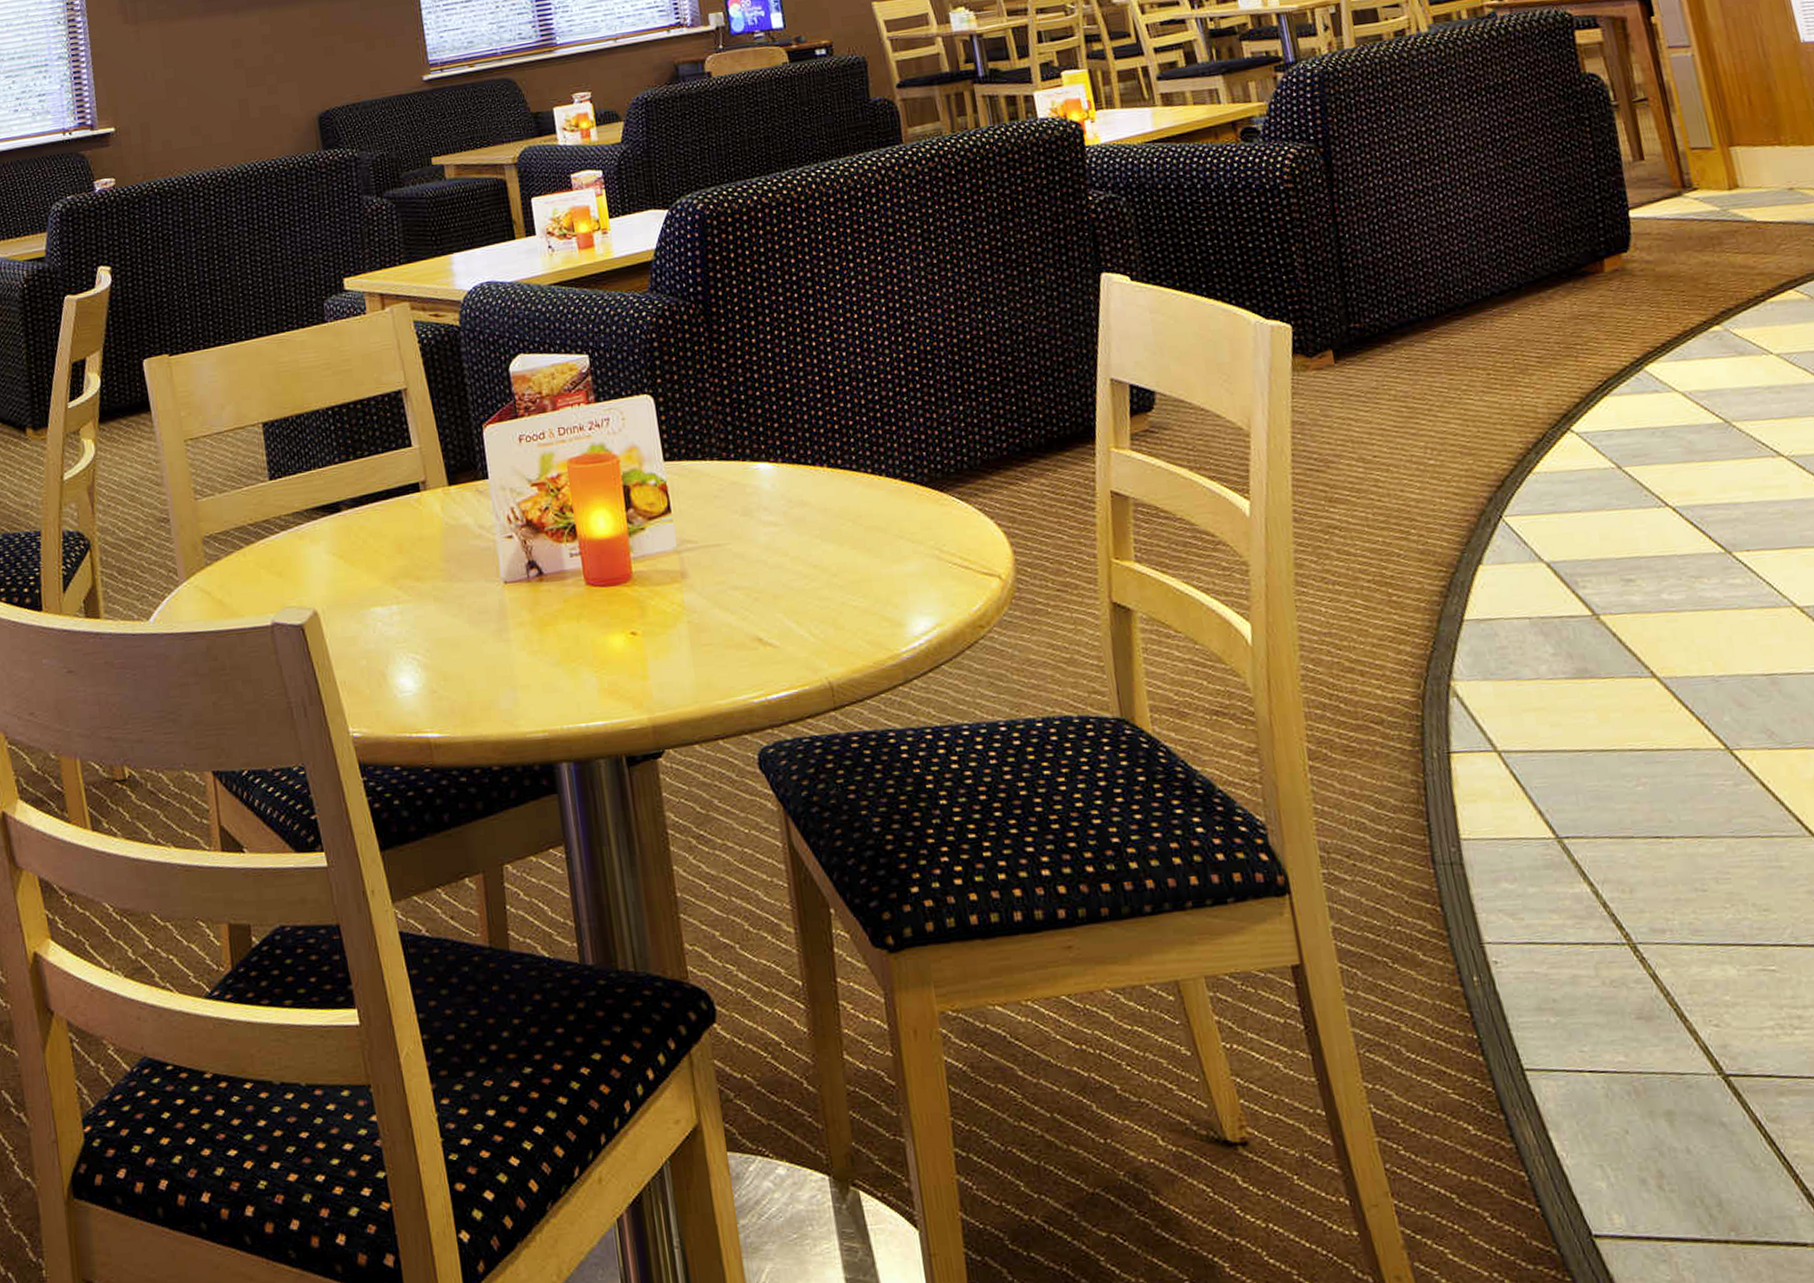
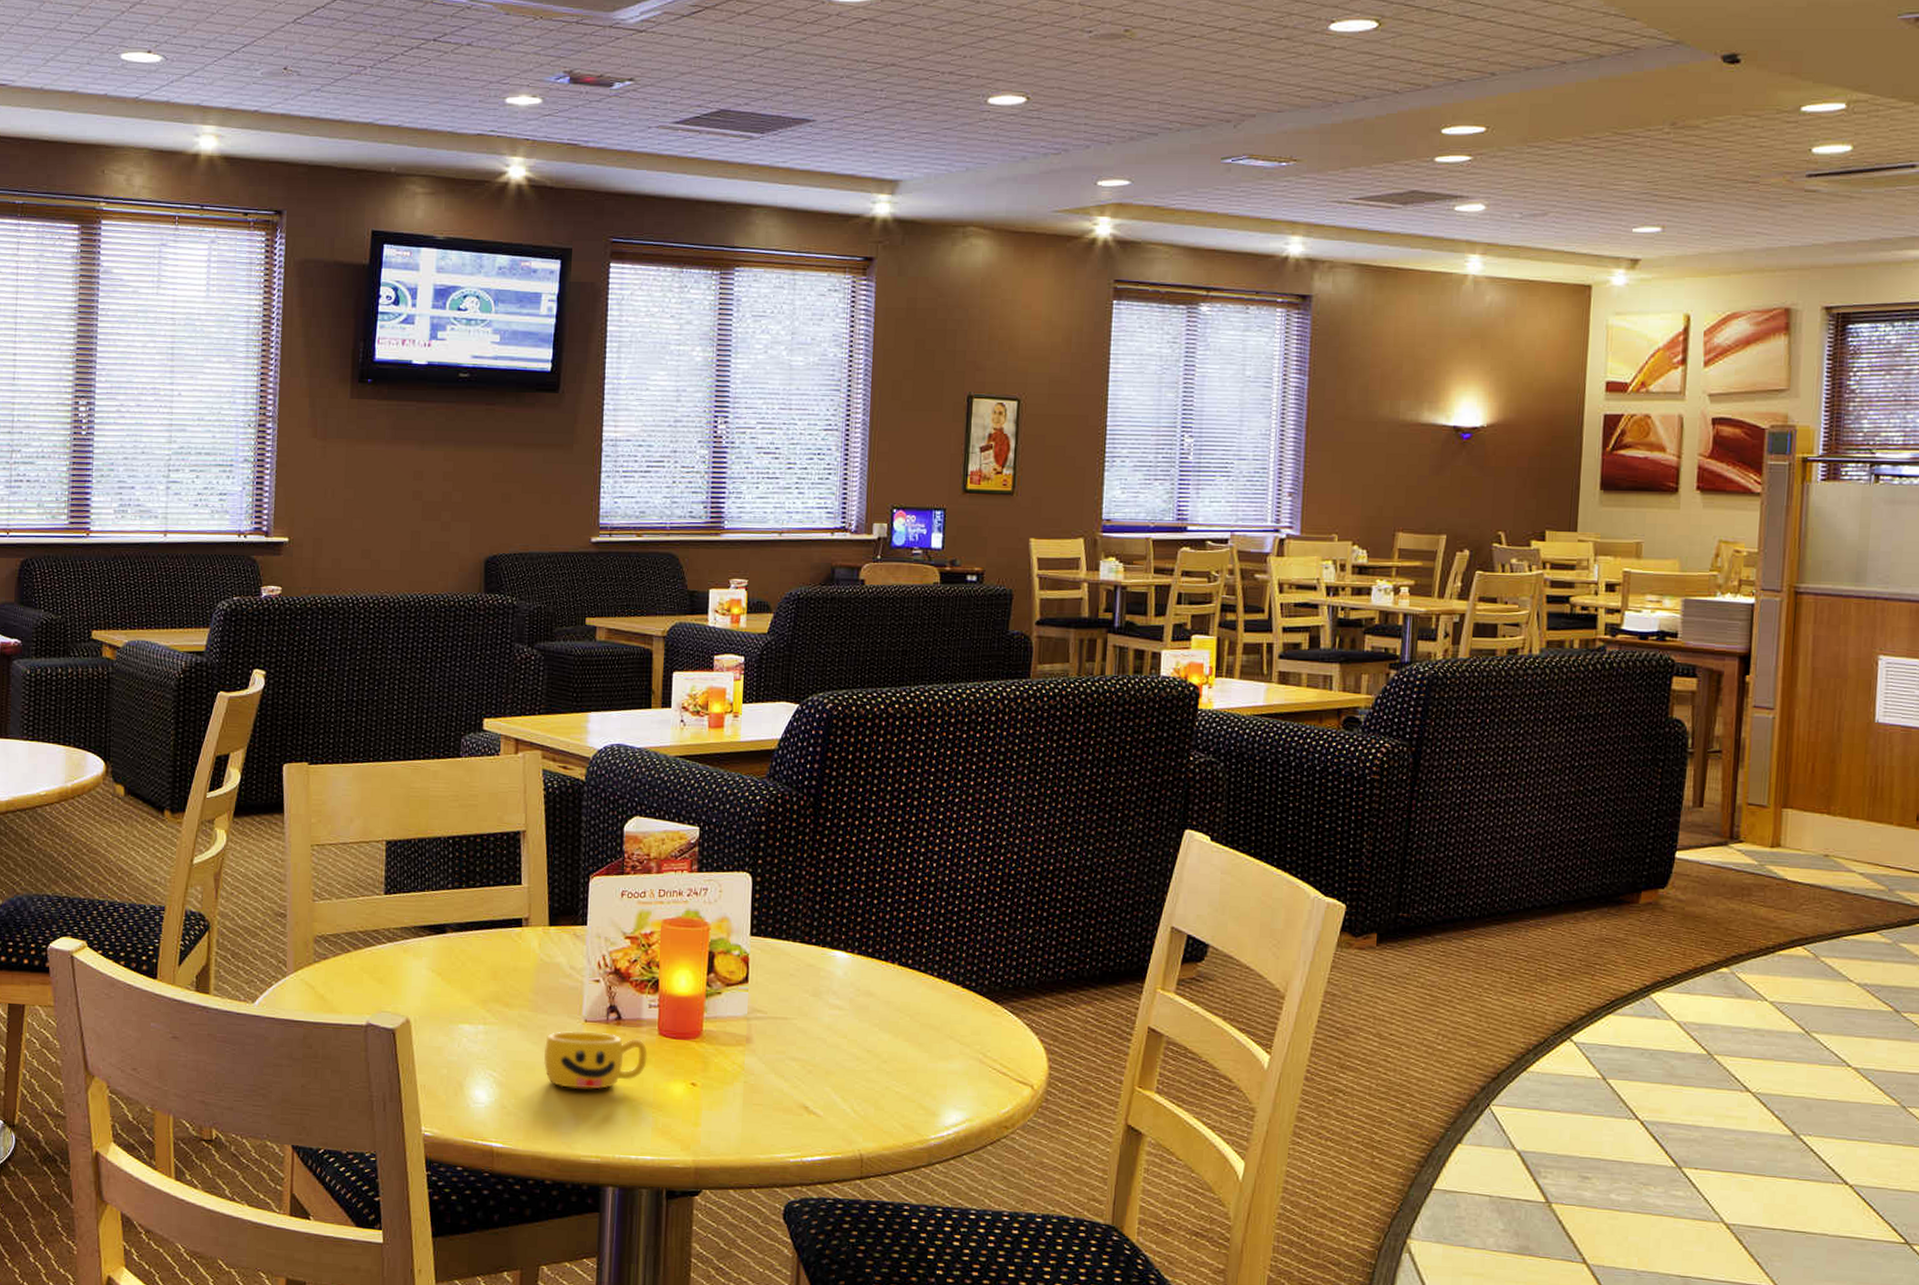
cup: none [466,592,579,660] -> present [544,1030,648,1090]

